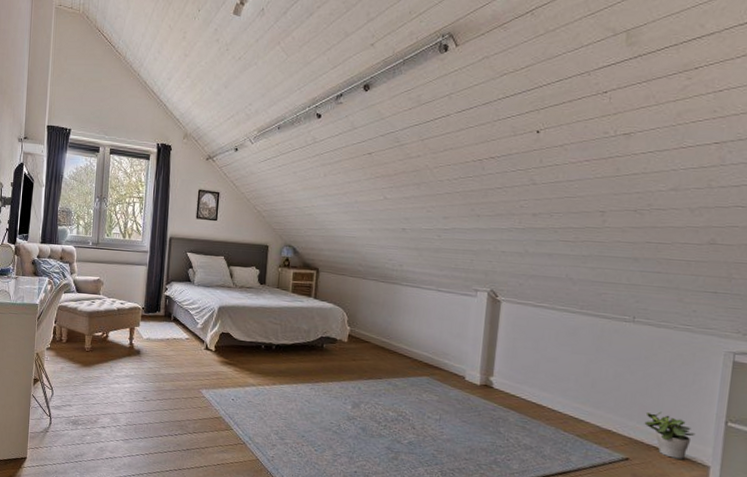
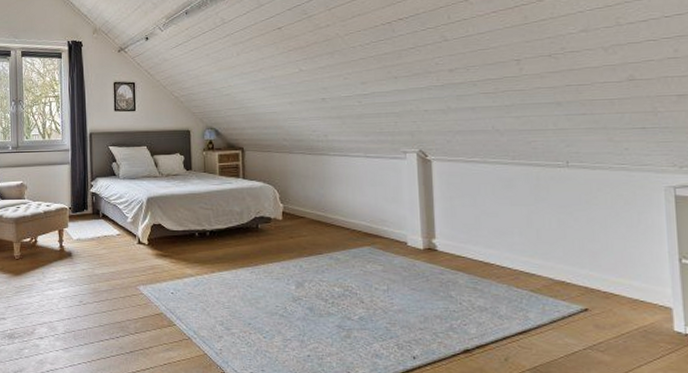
potted plant: present [644,411,696,460] -> none [596,256,651,304]

